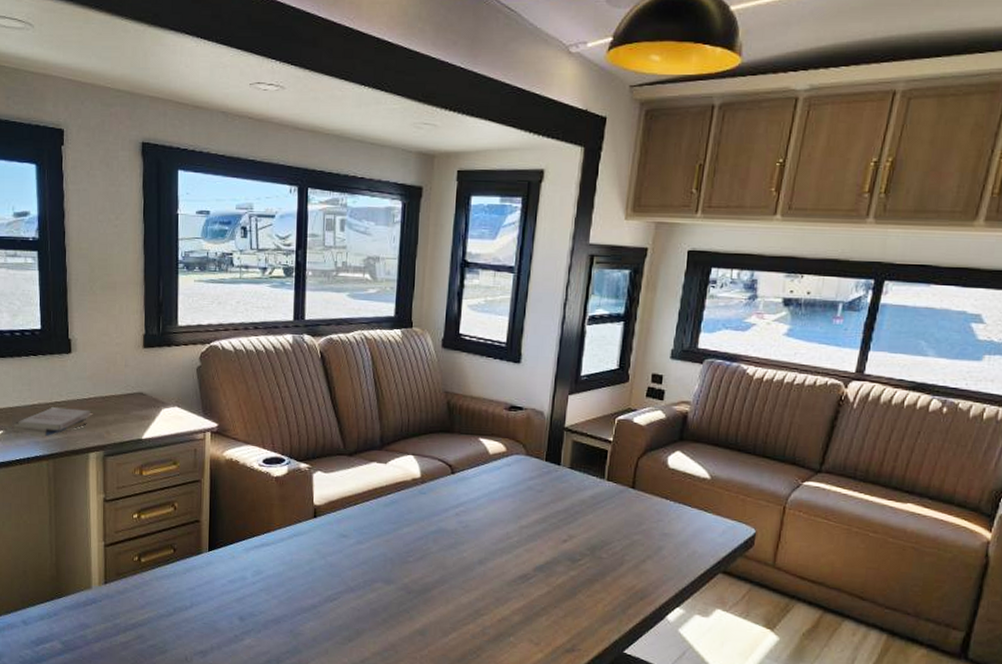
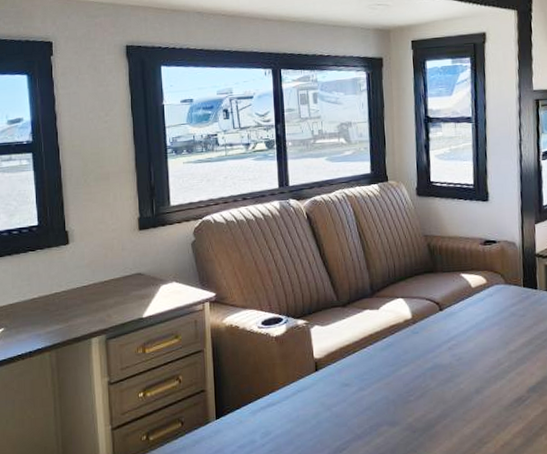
books: present [13,407,91,436] -> none [14,296,91,328]

